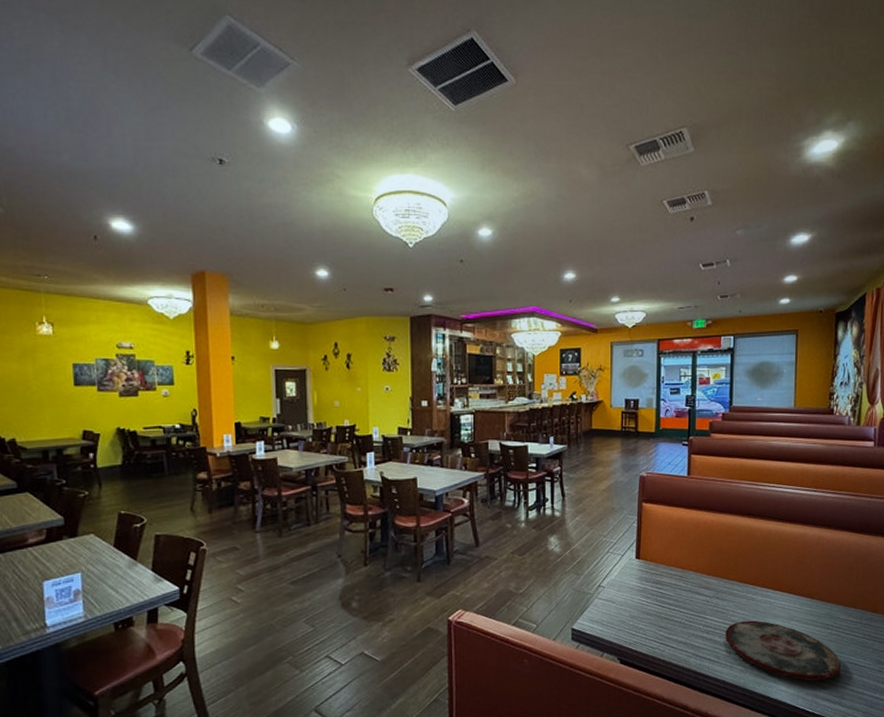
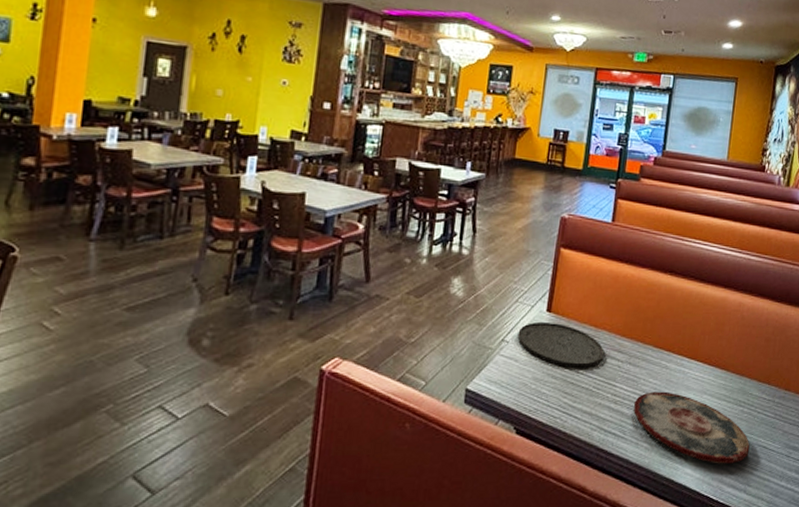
plate: none [612,567,693,605] -> present [517,321,605,368]

